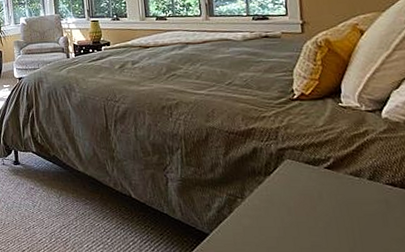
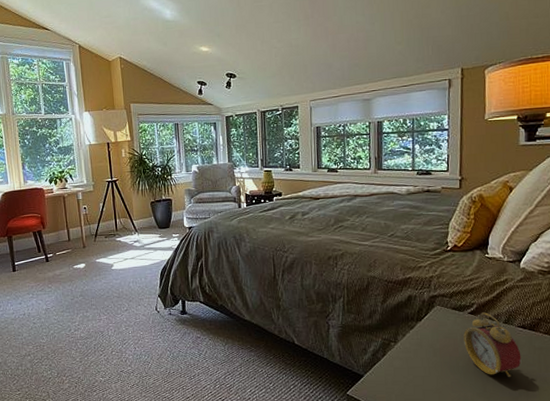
alarm clock: none [321,167,395,242] -> present [463,312,522,377]

